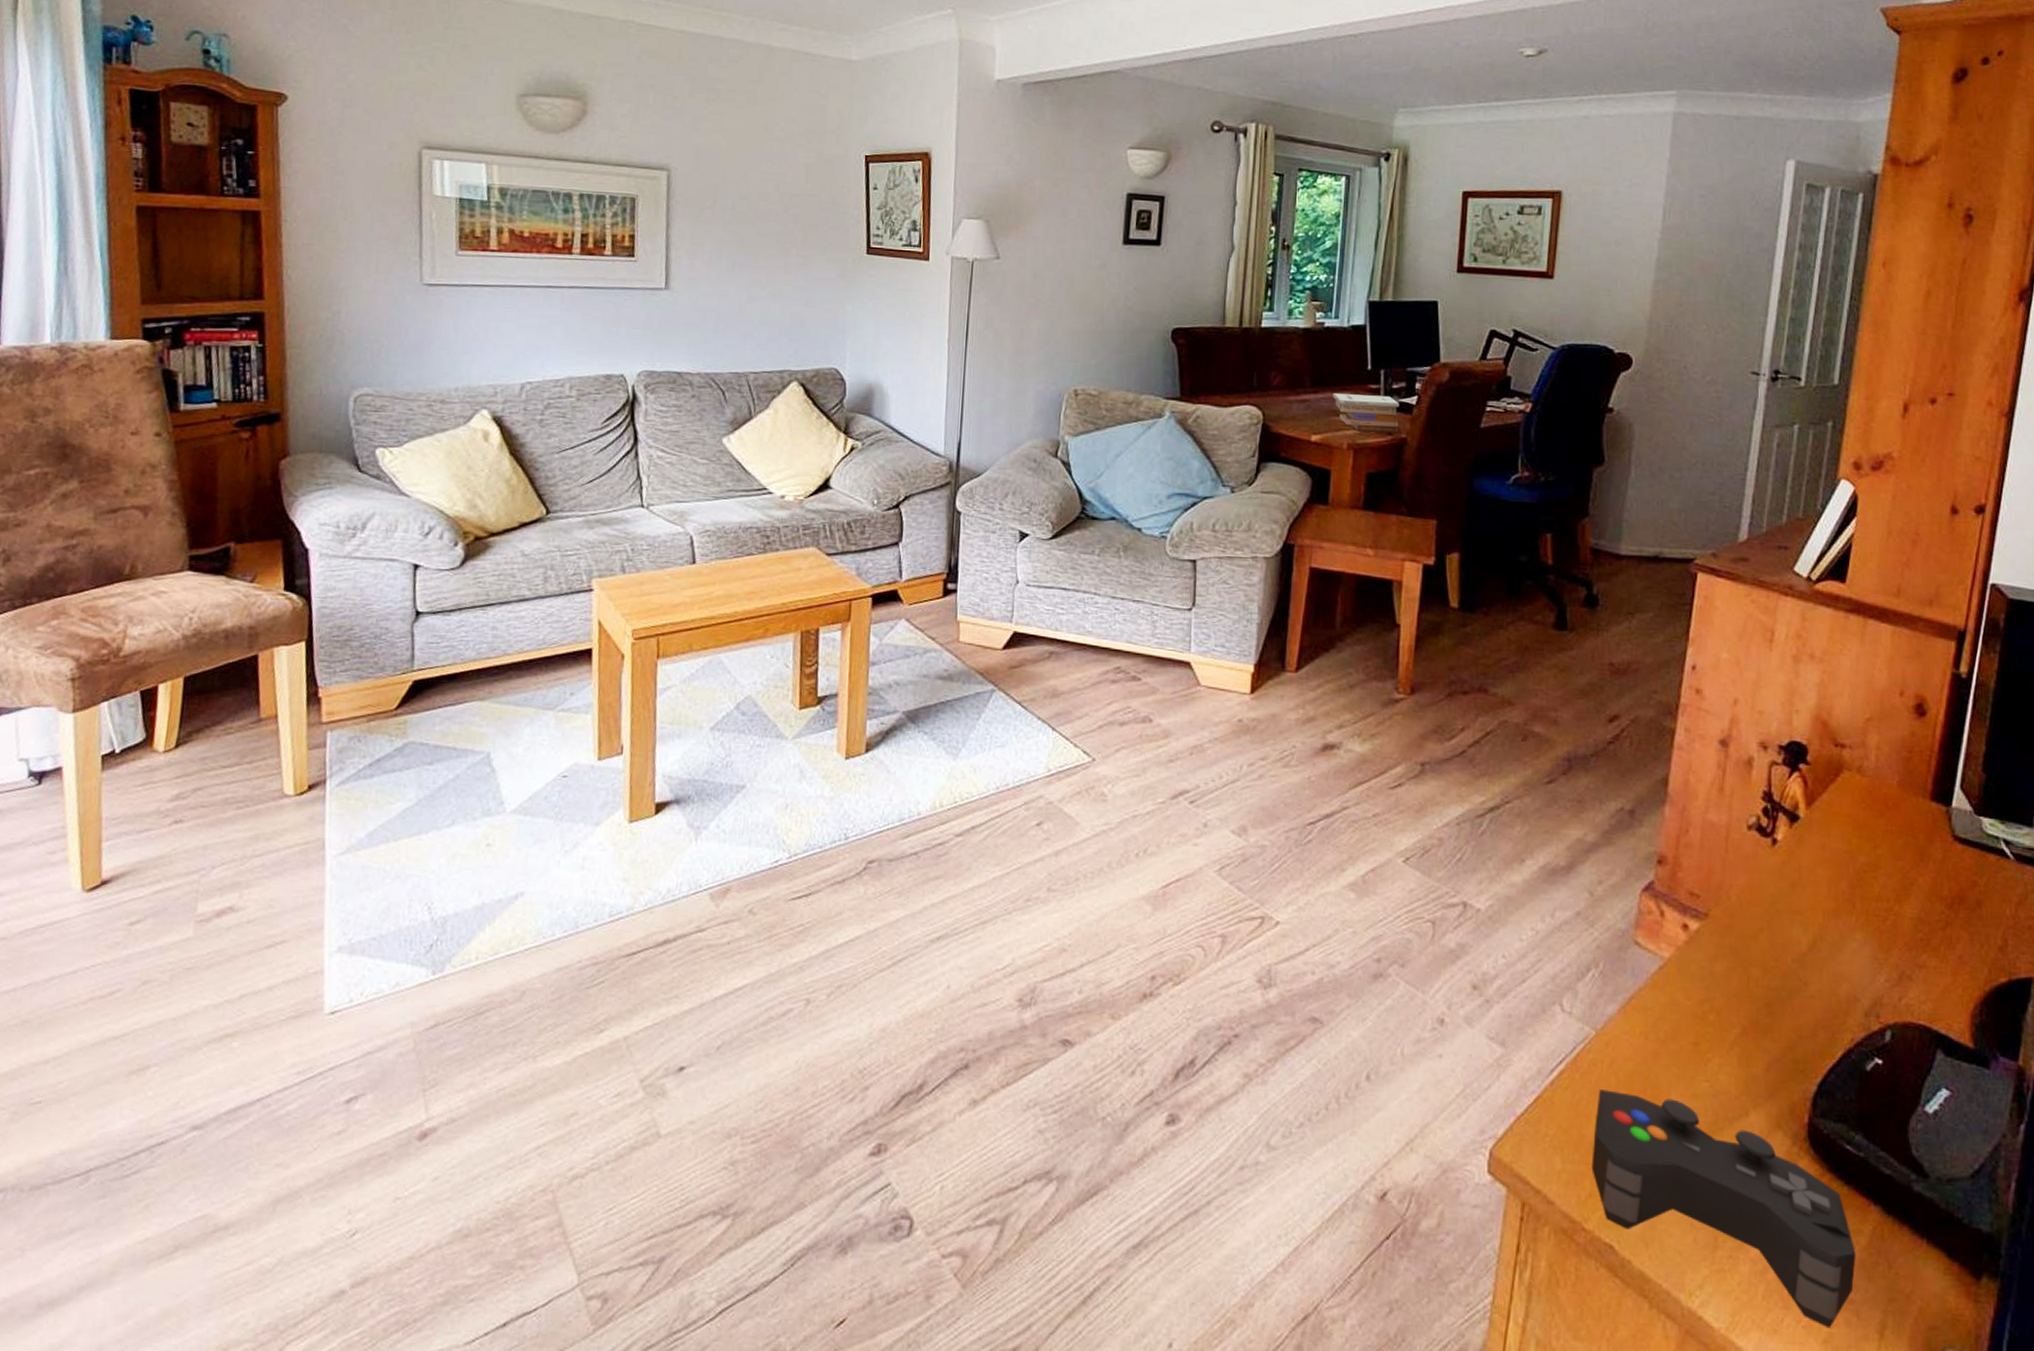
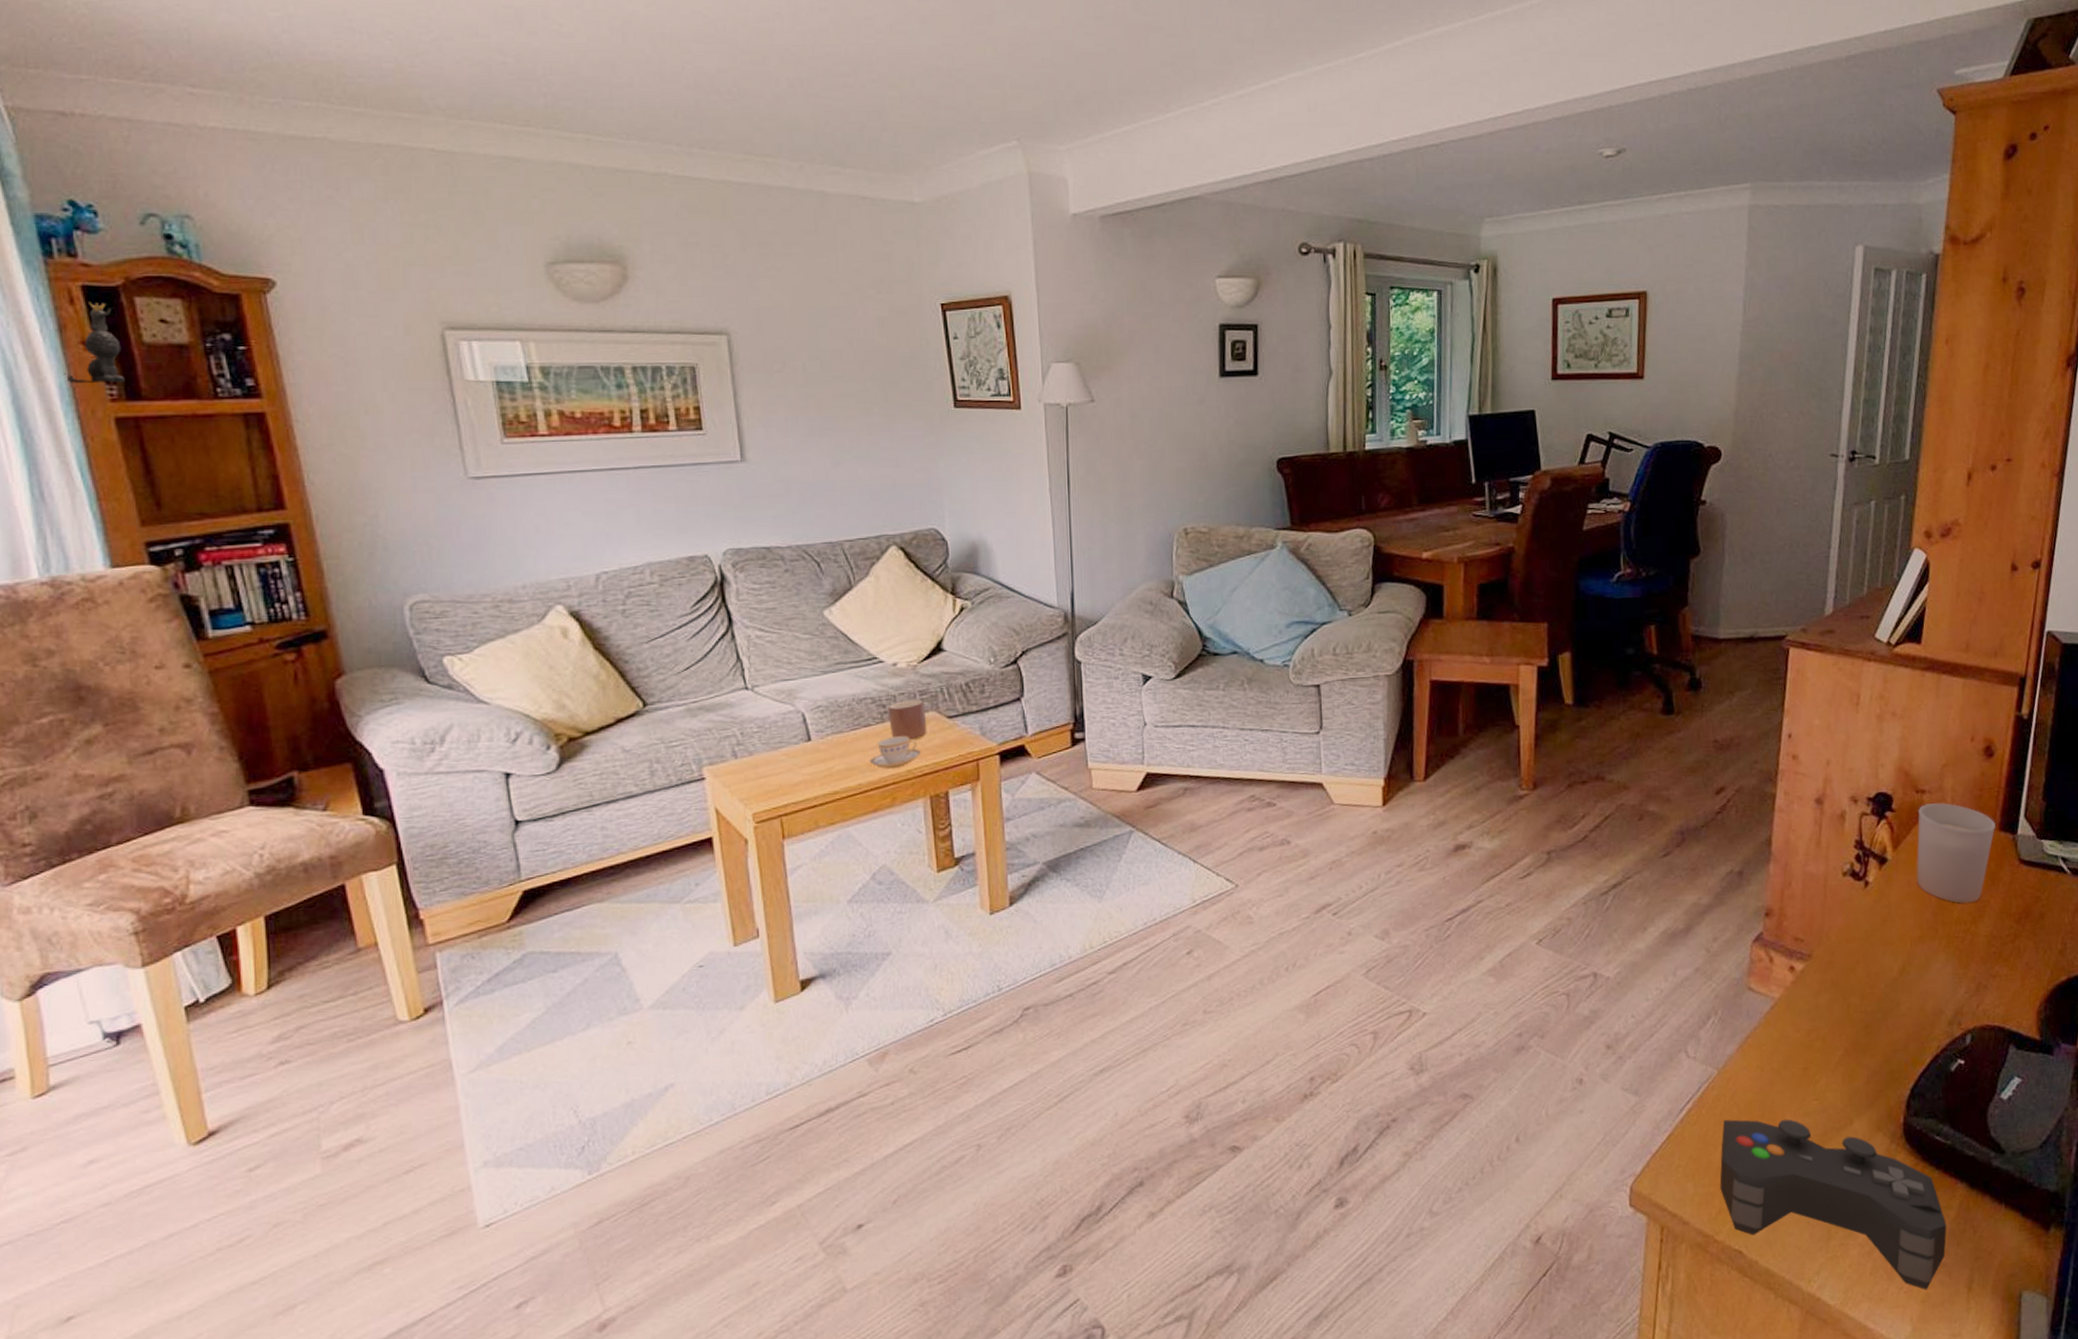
decorative figurine: none [102,104,153,175] -> present [64,303,124,383]
teacup: none [747,568,798,600] -> present [869,736,921,769]
mug: none [770,532,807,575] -> present [887,699,927,741]
books: present [1332,393,1400,433] -> none [1440,508,1507,545]
candle holder: none [1832,760,1926,878] -> present [1916,802,1995,903]

